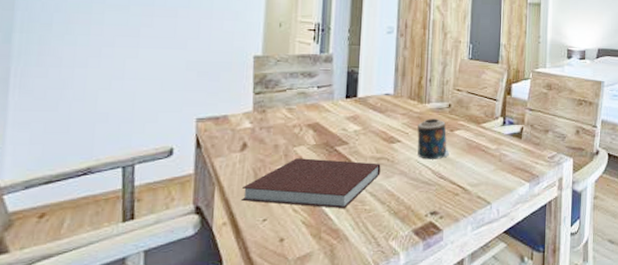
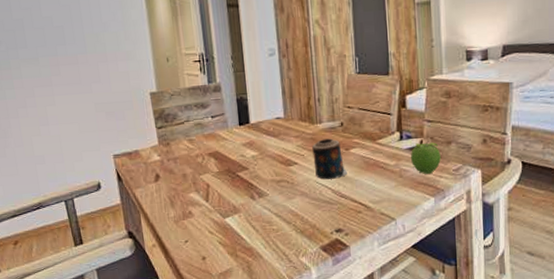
notebook: present [242,158,381,209] -> none [163,184,283,230]
fruit: none [510,127,538,160] -> present [410,140,441,174]

